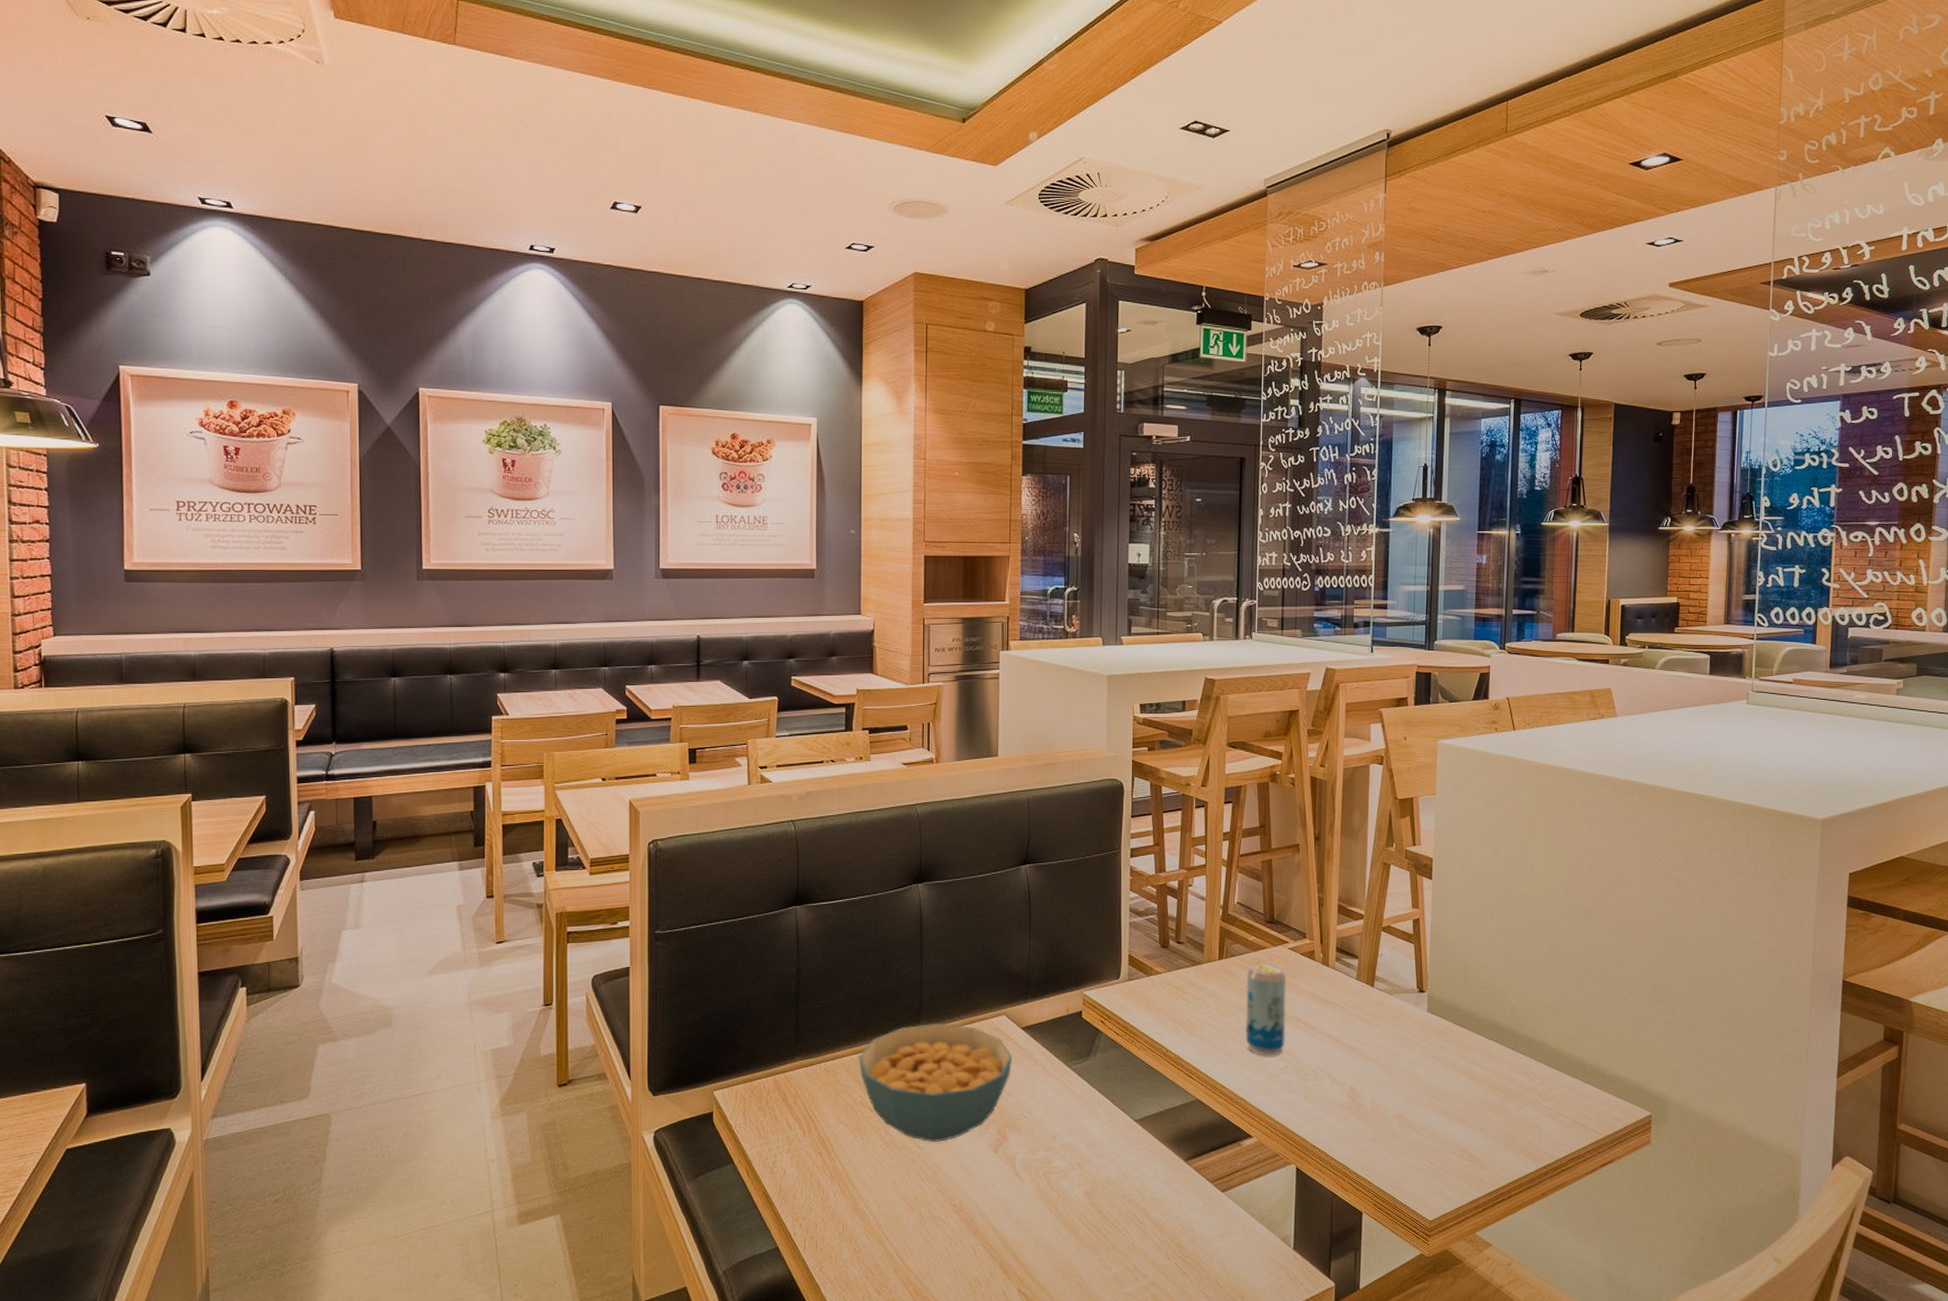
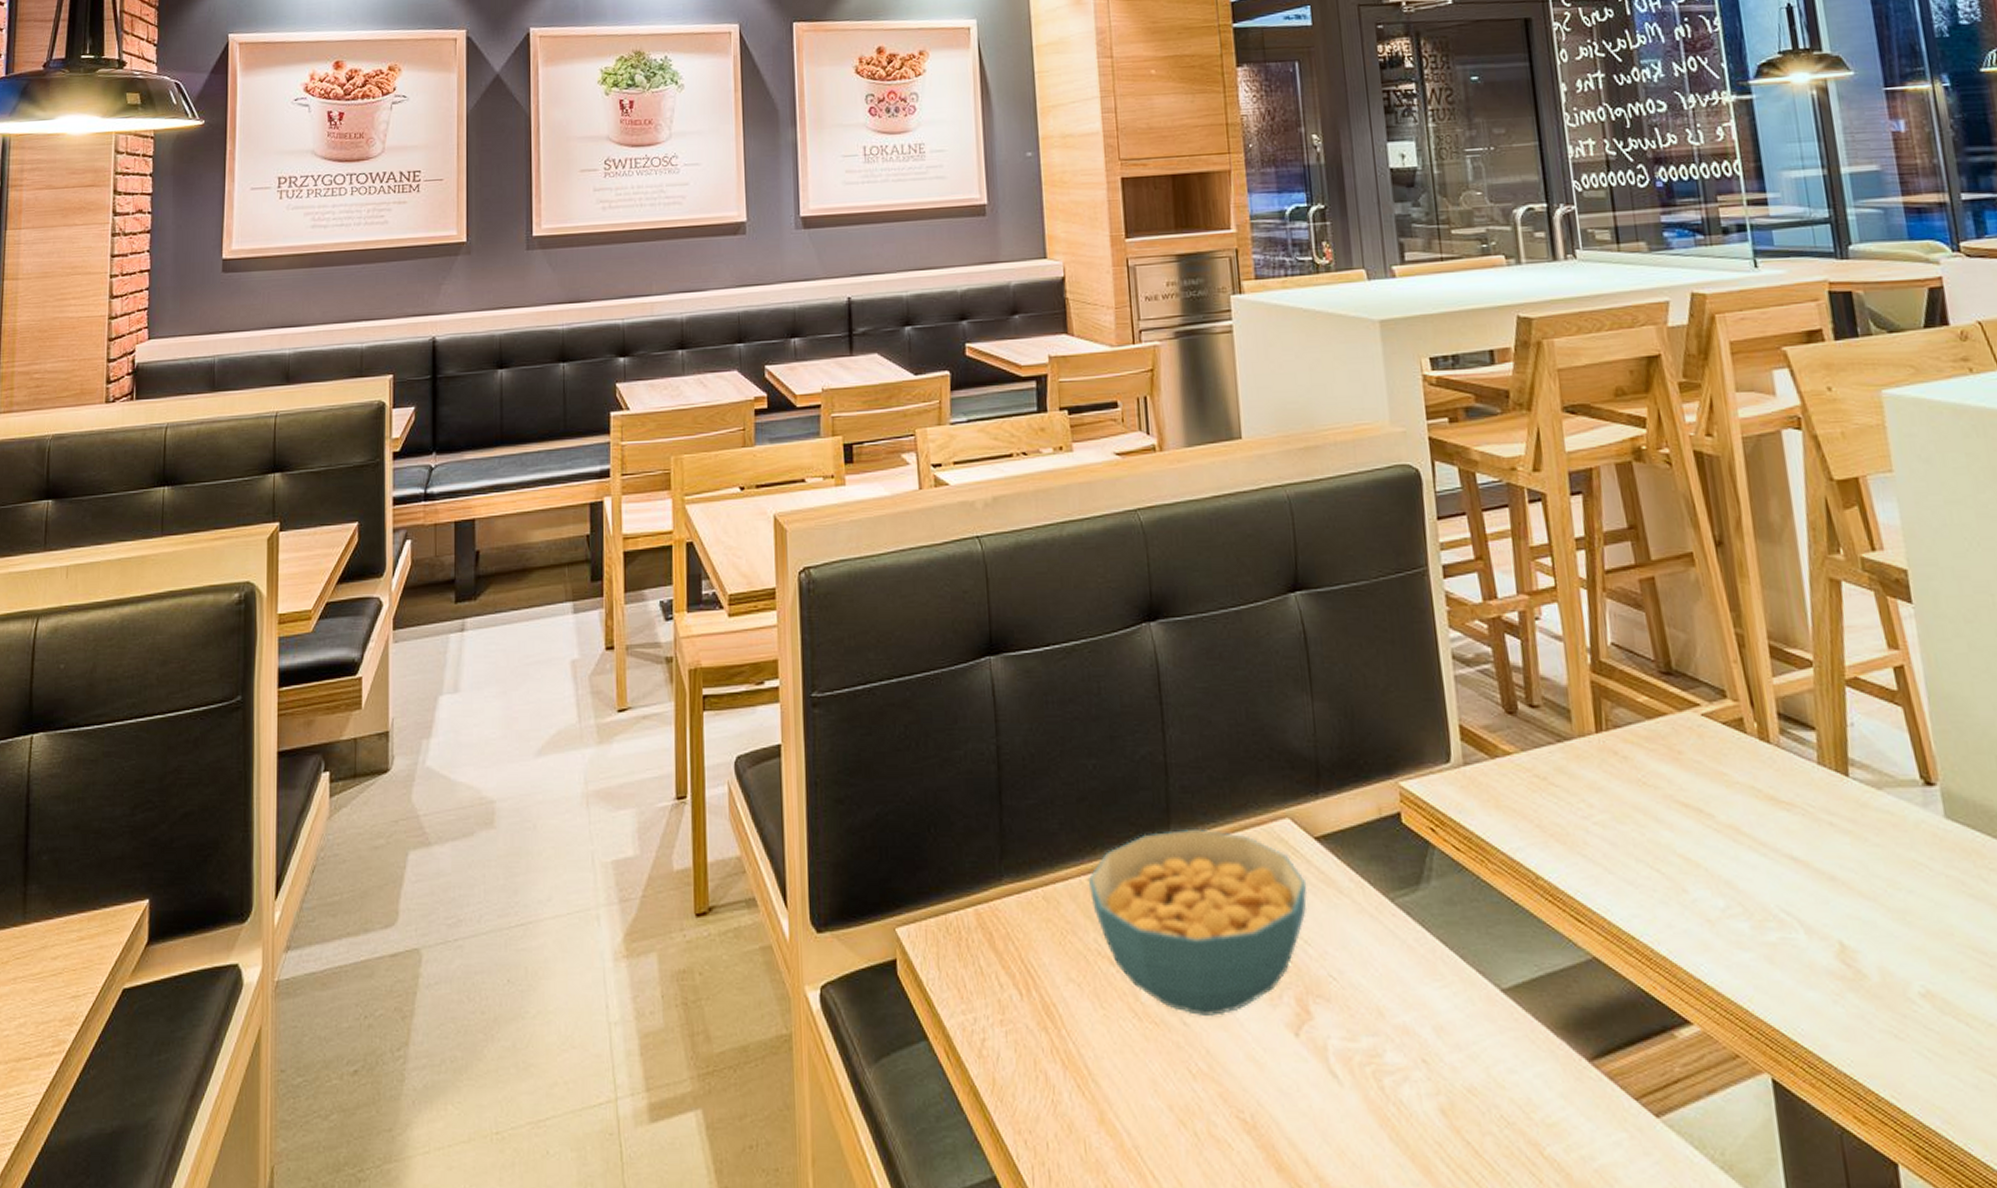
beverage can: present [1245,962,1286,1056] -> none [1642,736,1721,888]

